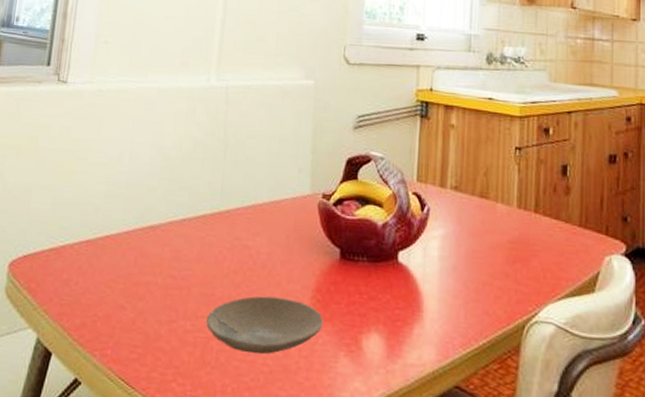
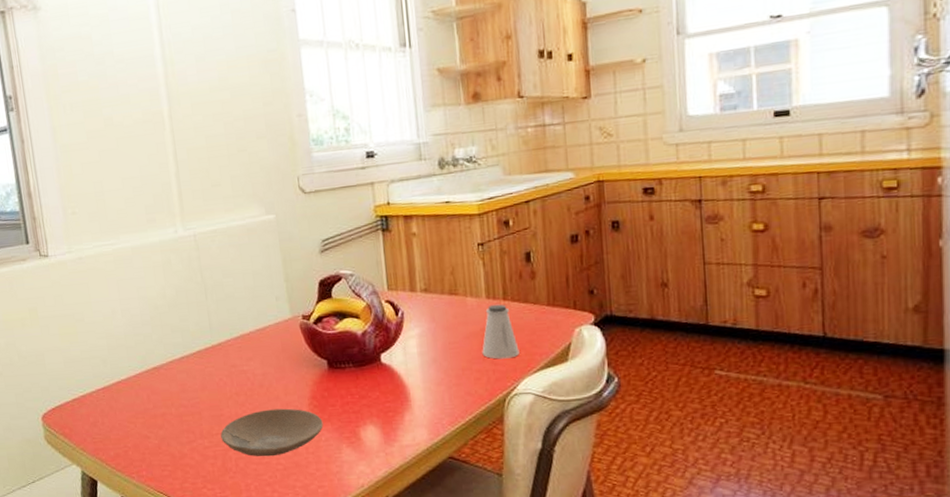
saltshaker: none [506,215,545,279] -> present [482,304,520,359]

